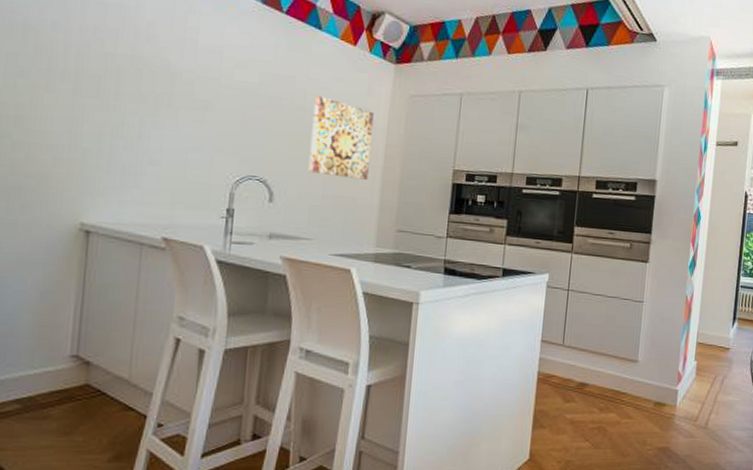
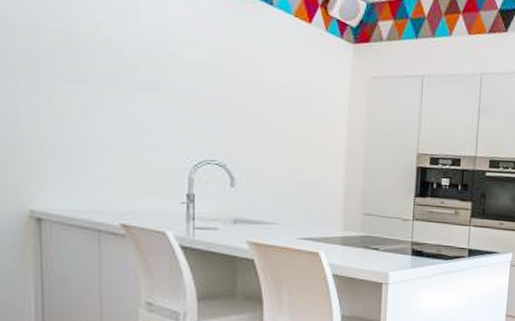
wall art: present [307,96,374,180] -> none [268,76,334,164]

